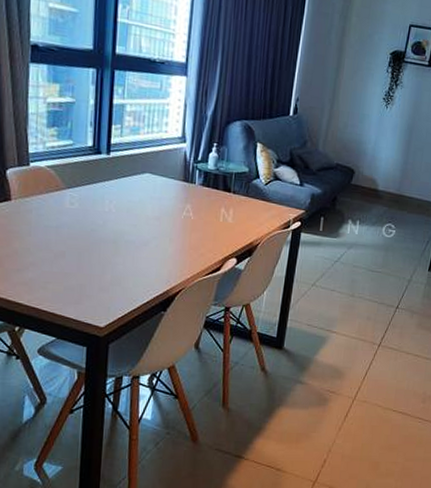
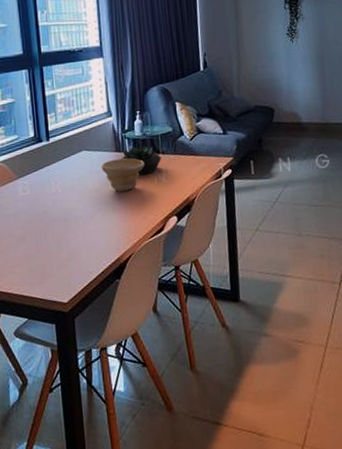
bowl: none [164,188,212,224] -> present [101,158,144,192]
succulent plant: none [188,179,231,212] -> present [121,145,161,176]

